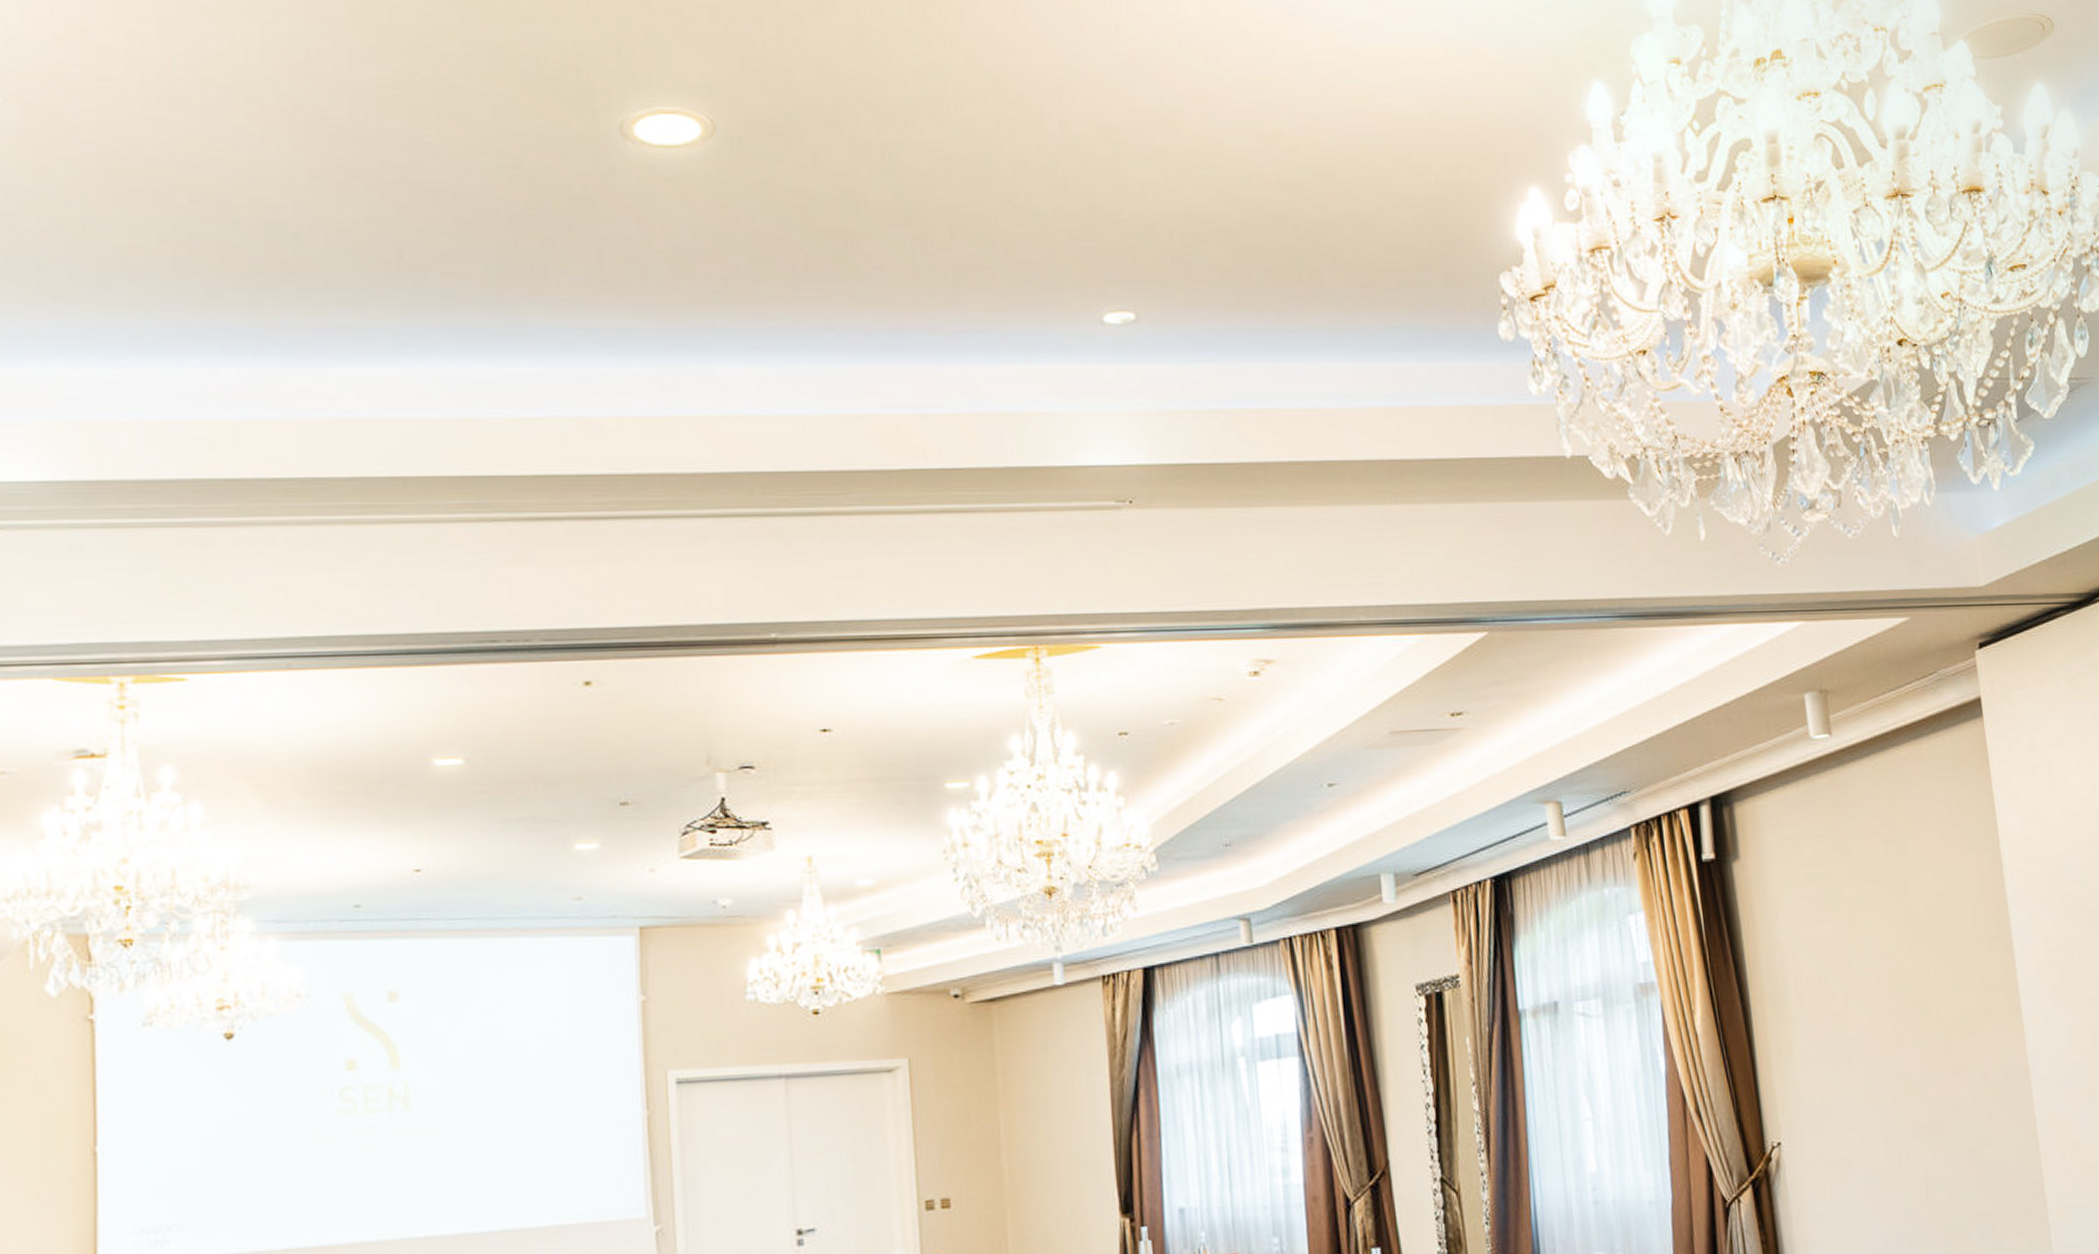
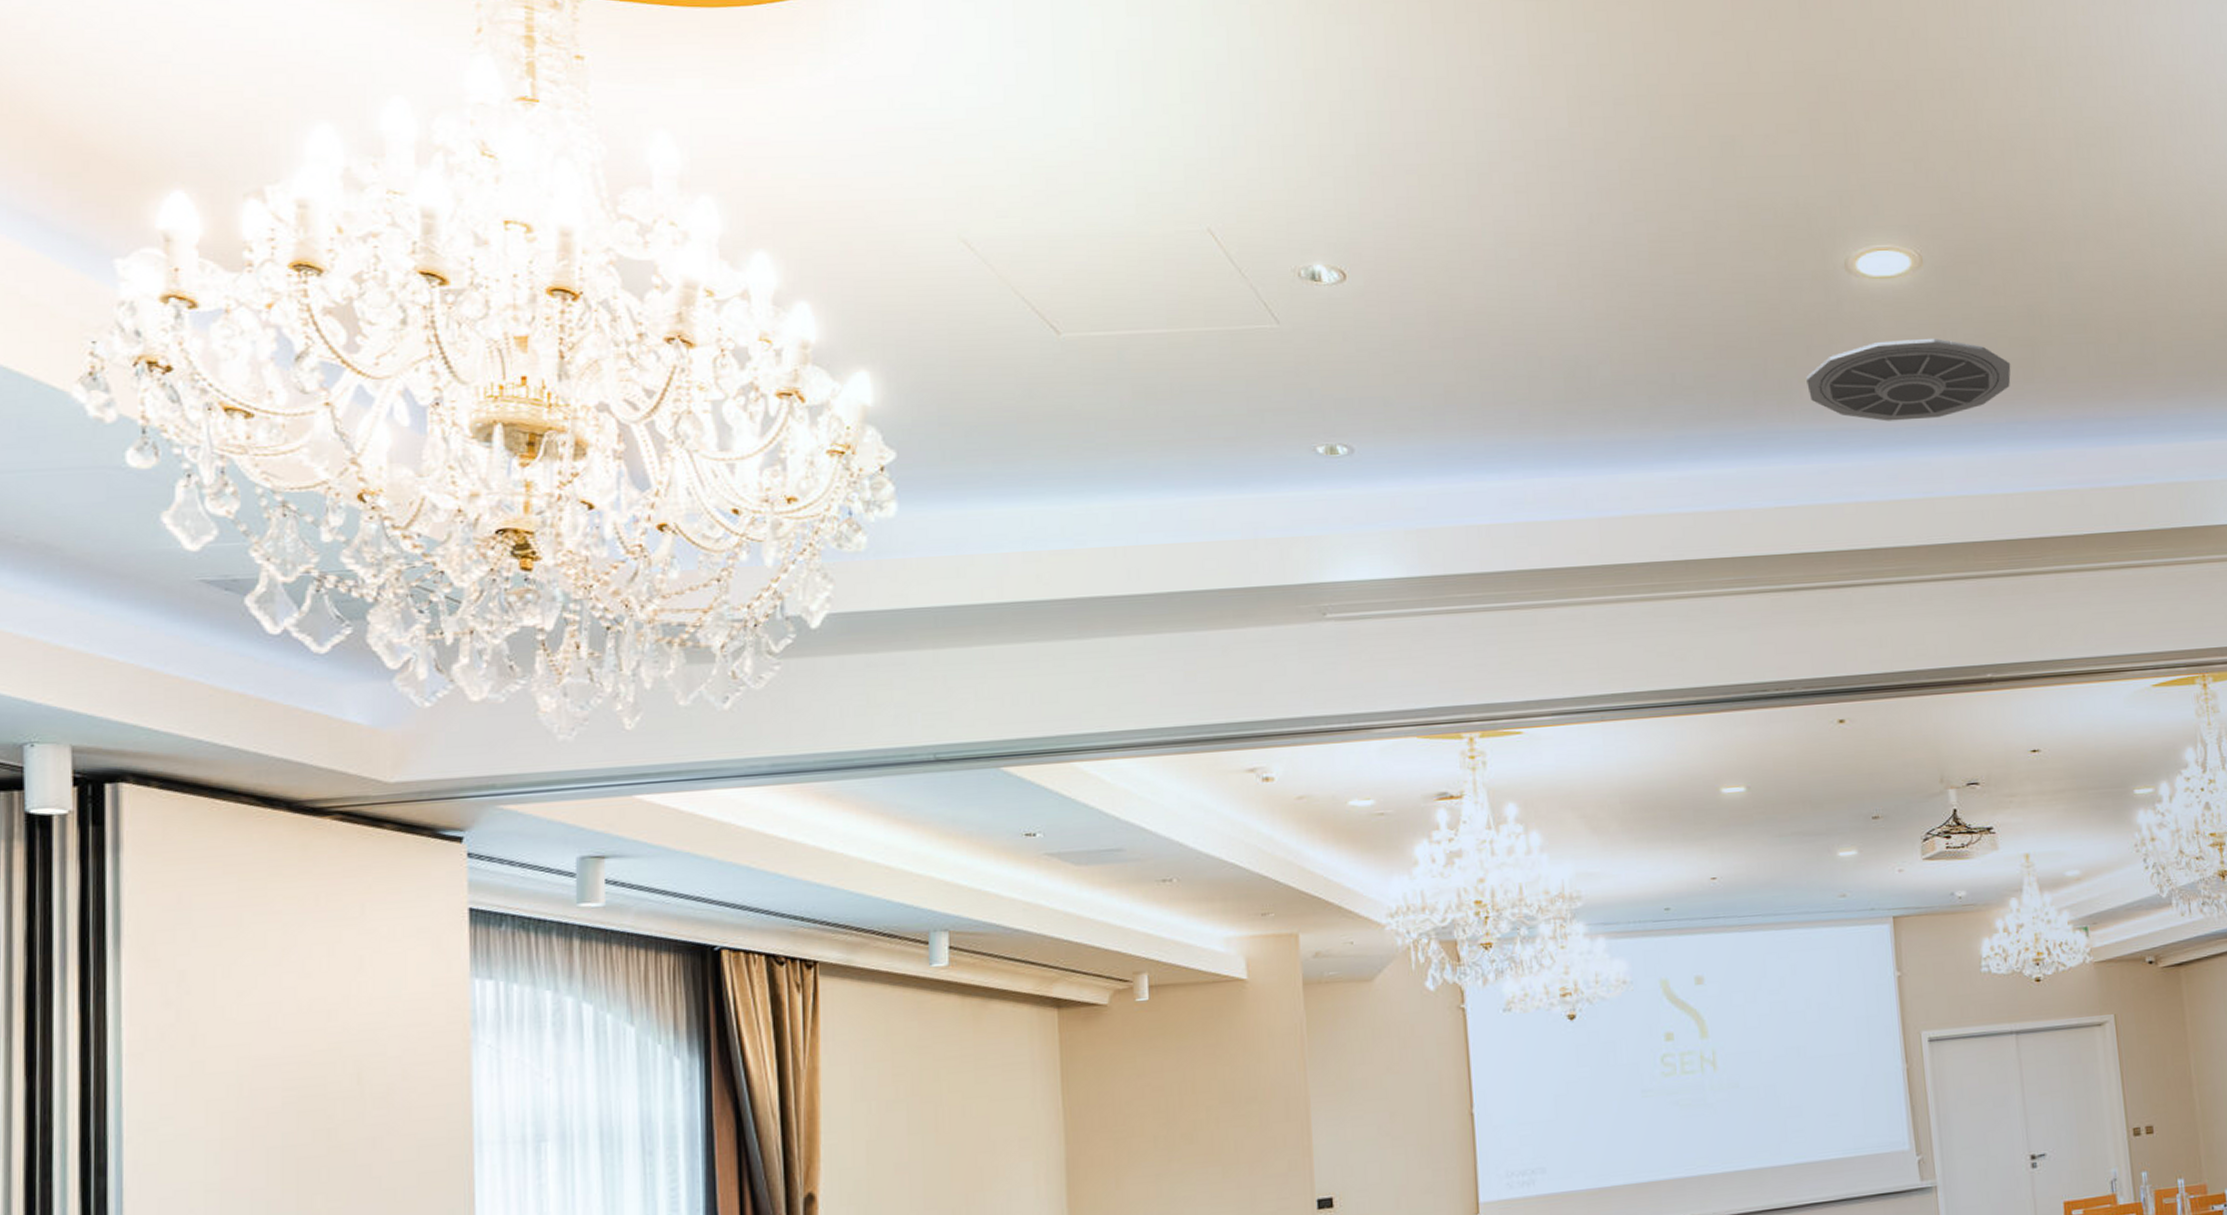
ceiling vent: none [565,223,818,320] -> present [1806,339,2011,421]

